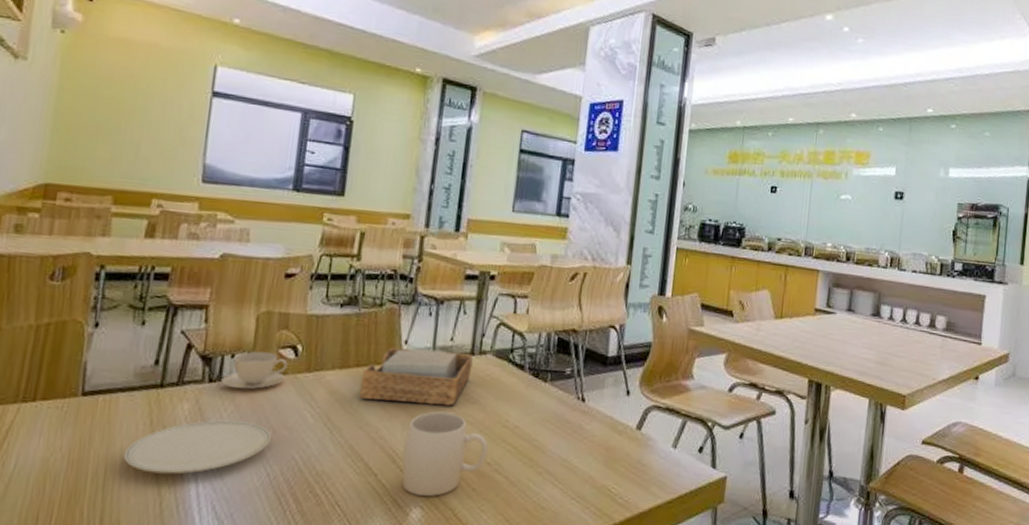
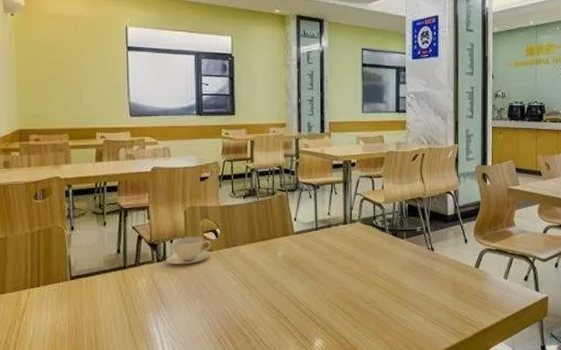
plate: present [123,420,272,475] -> none [106,288,208,330]
napkin holder: present [359,347,473,407] -> none [266,223,346,264]
mug: present [402,411,488,496] -> none [303,268,365,330]

